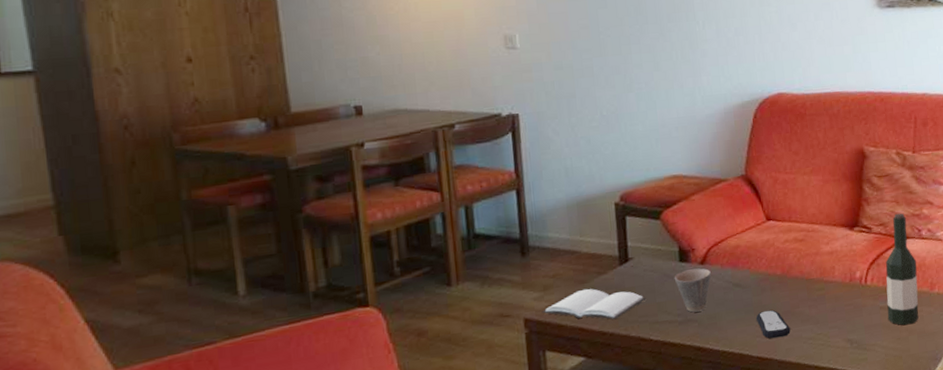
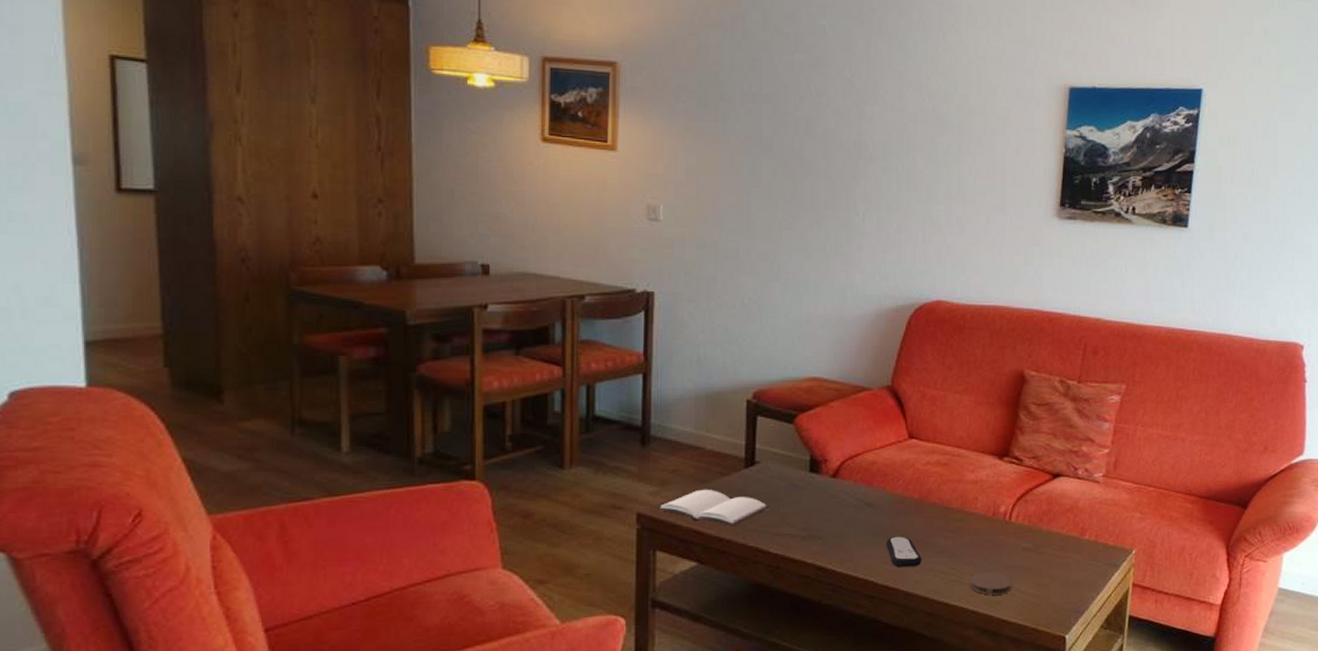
cup: present [674,268,711,313] -> none [802,481,842,529]
coaster: none [835,332,874,354] -> present [969,571,1011,595]
wine bottle: present [885,213,919,326] -> none [1029,447,1069,571]

